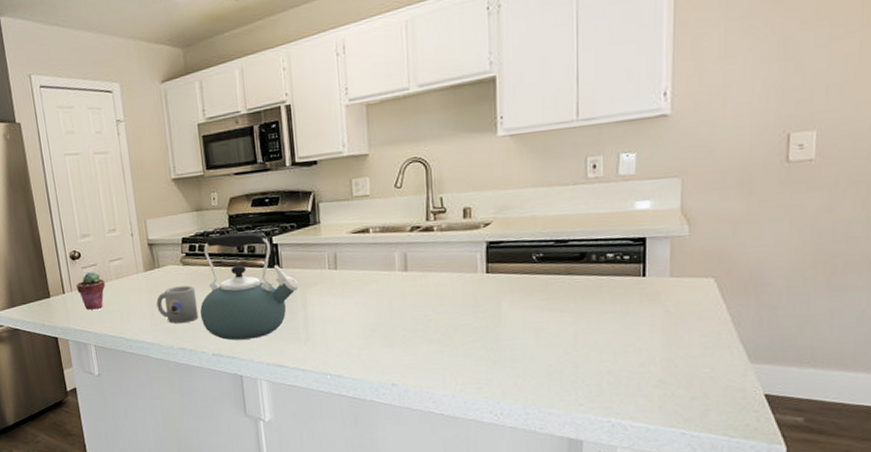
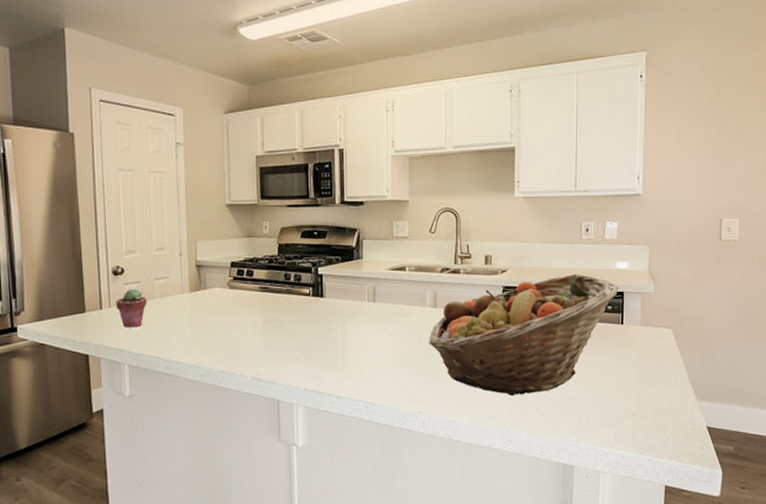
mug: present [156,285,199,323] -> none [199,309,241,345]
kettle: present [199,232,299,340] -> none [242,261,339,365]
fruit basket: none [400,220,640,365] -> present [429,274,619,397]

